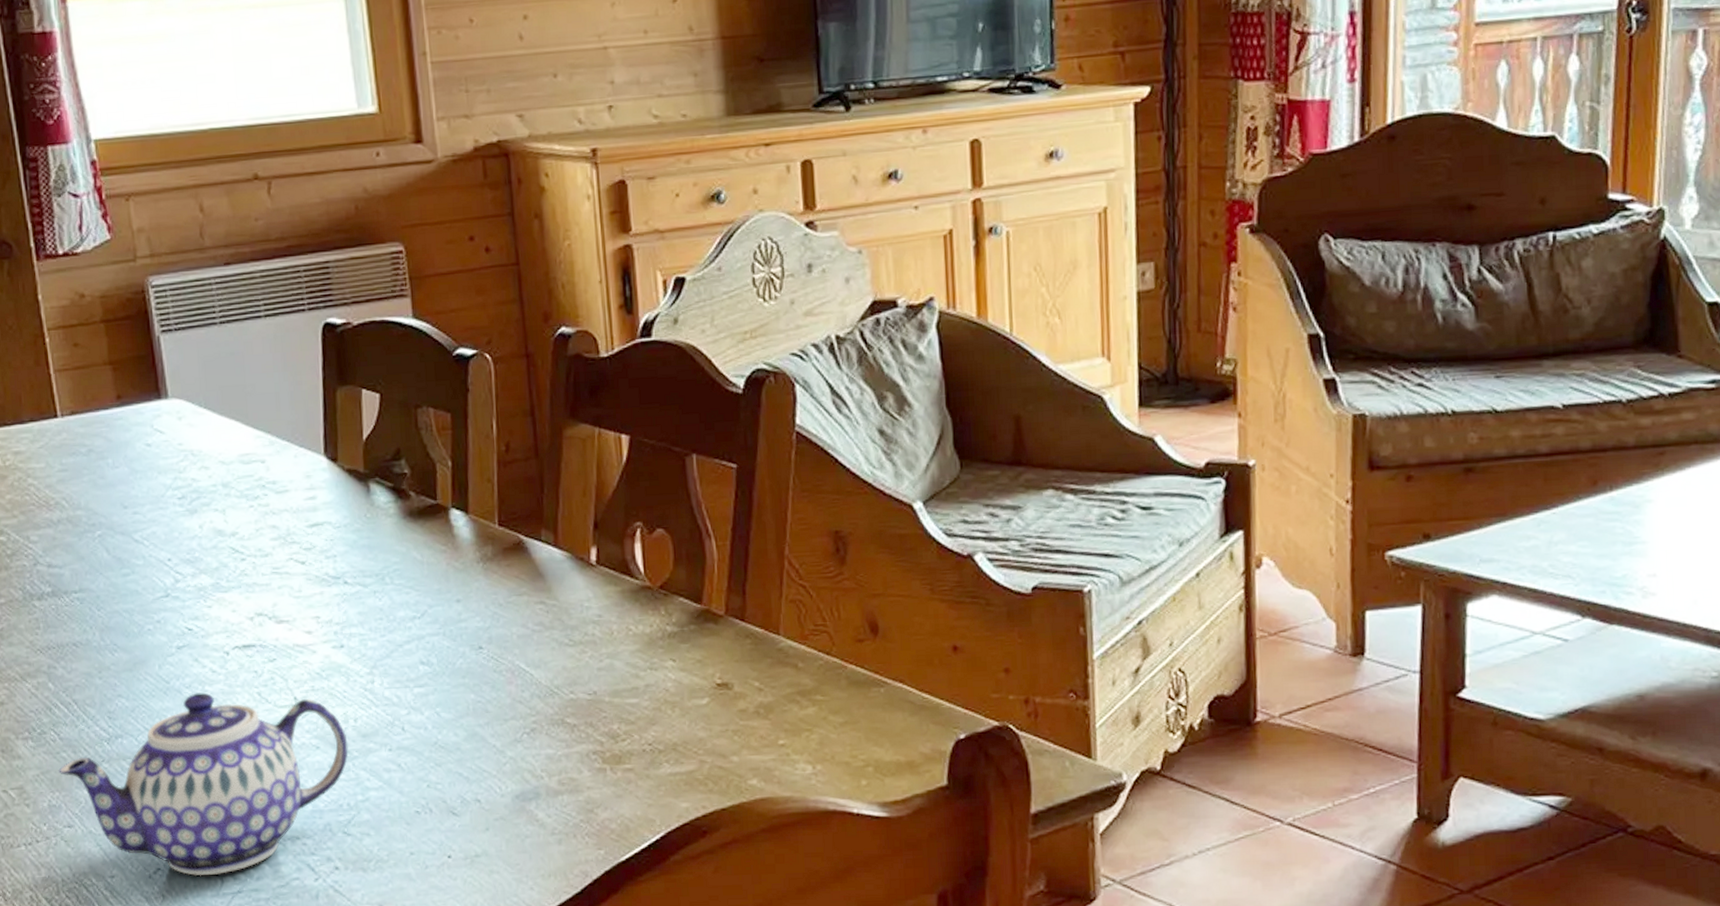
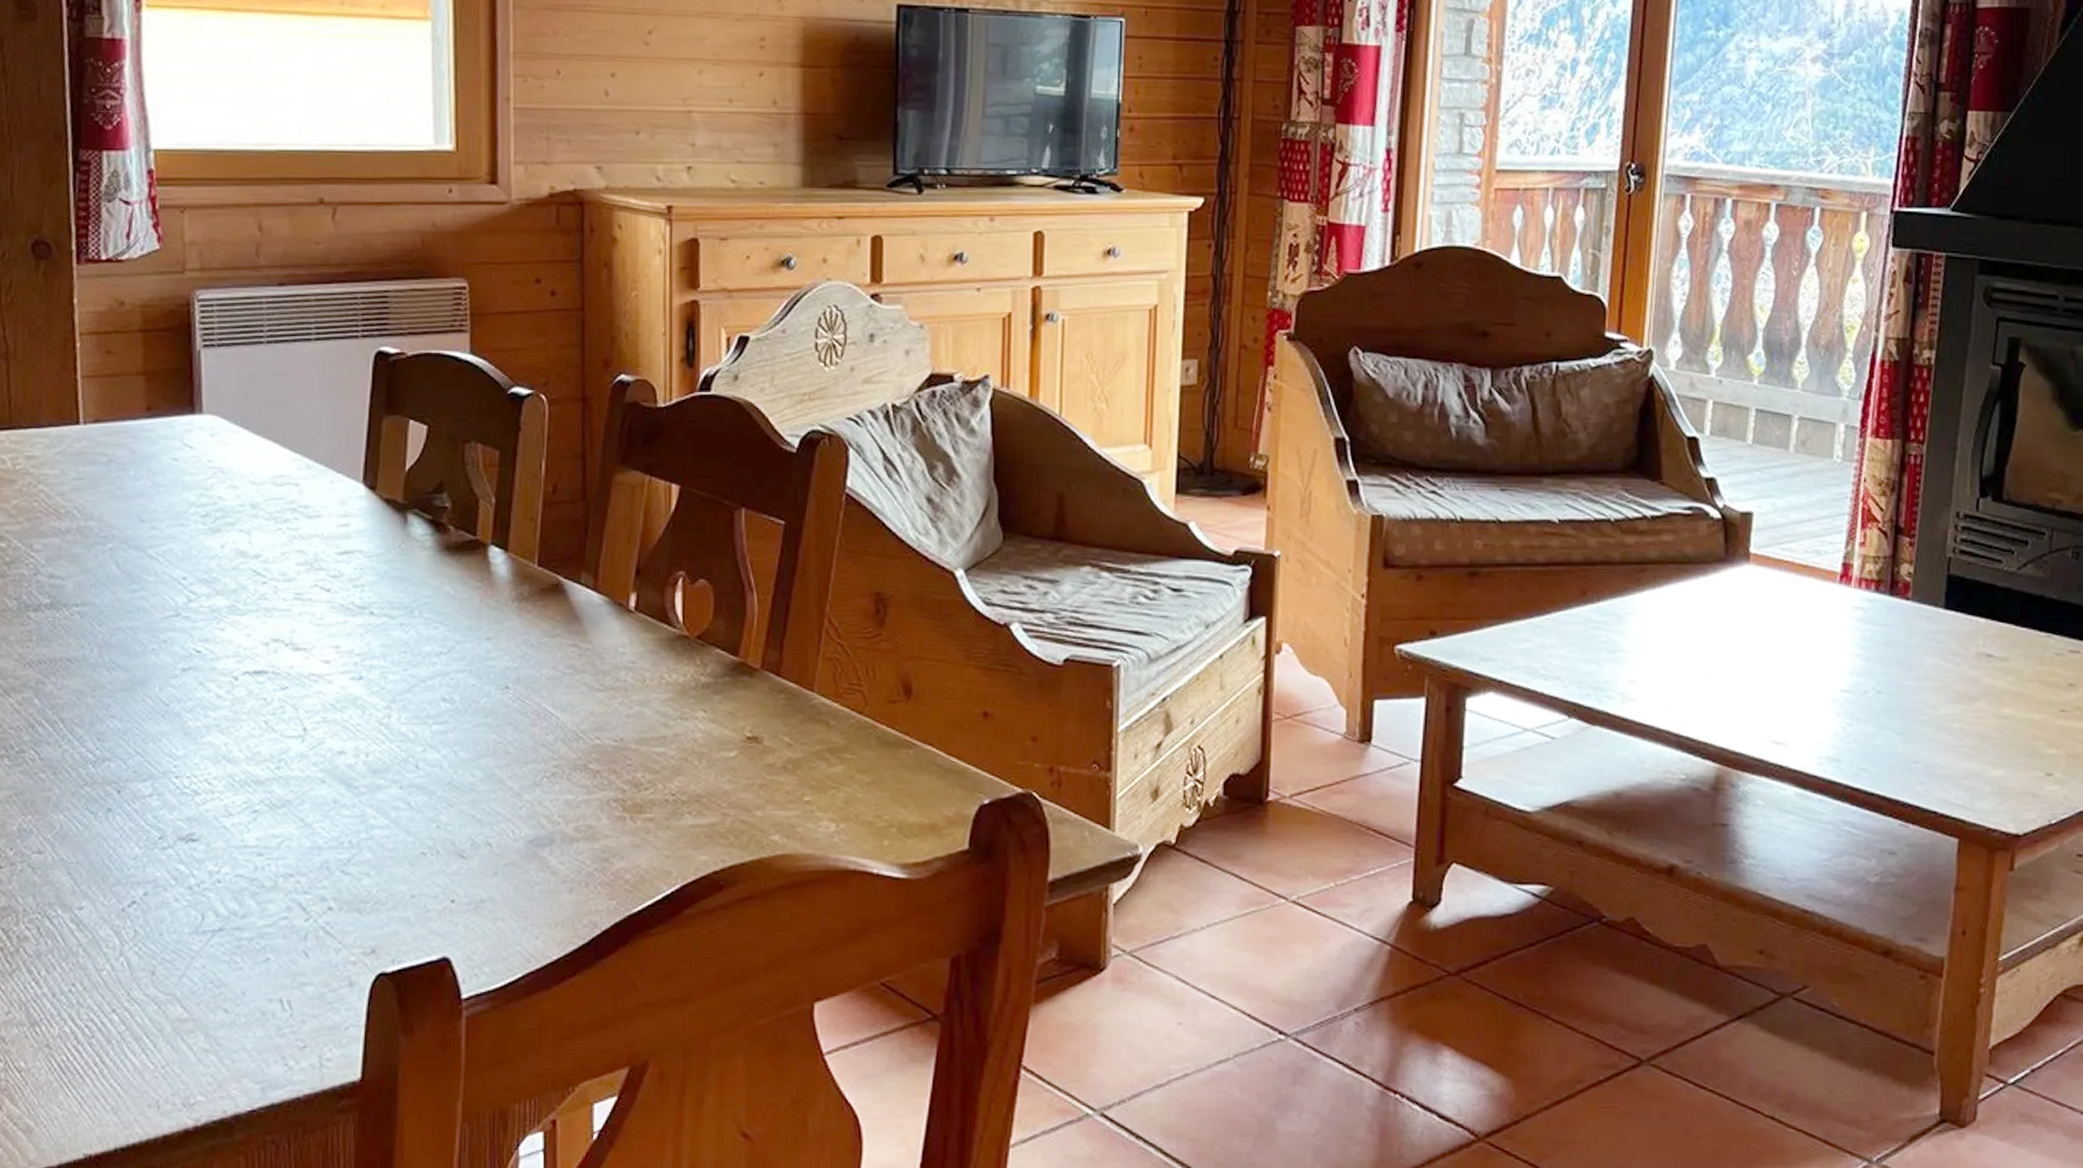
teapot: present [58,692,349,876] -> none [34,718,356,912]

